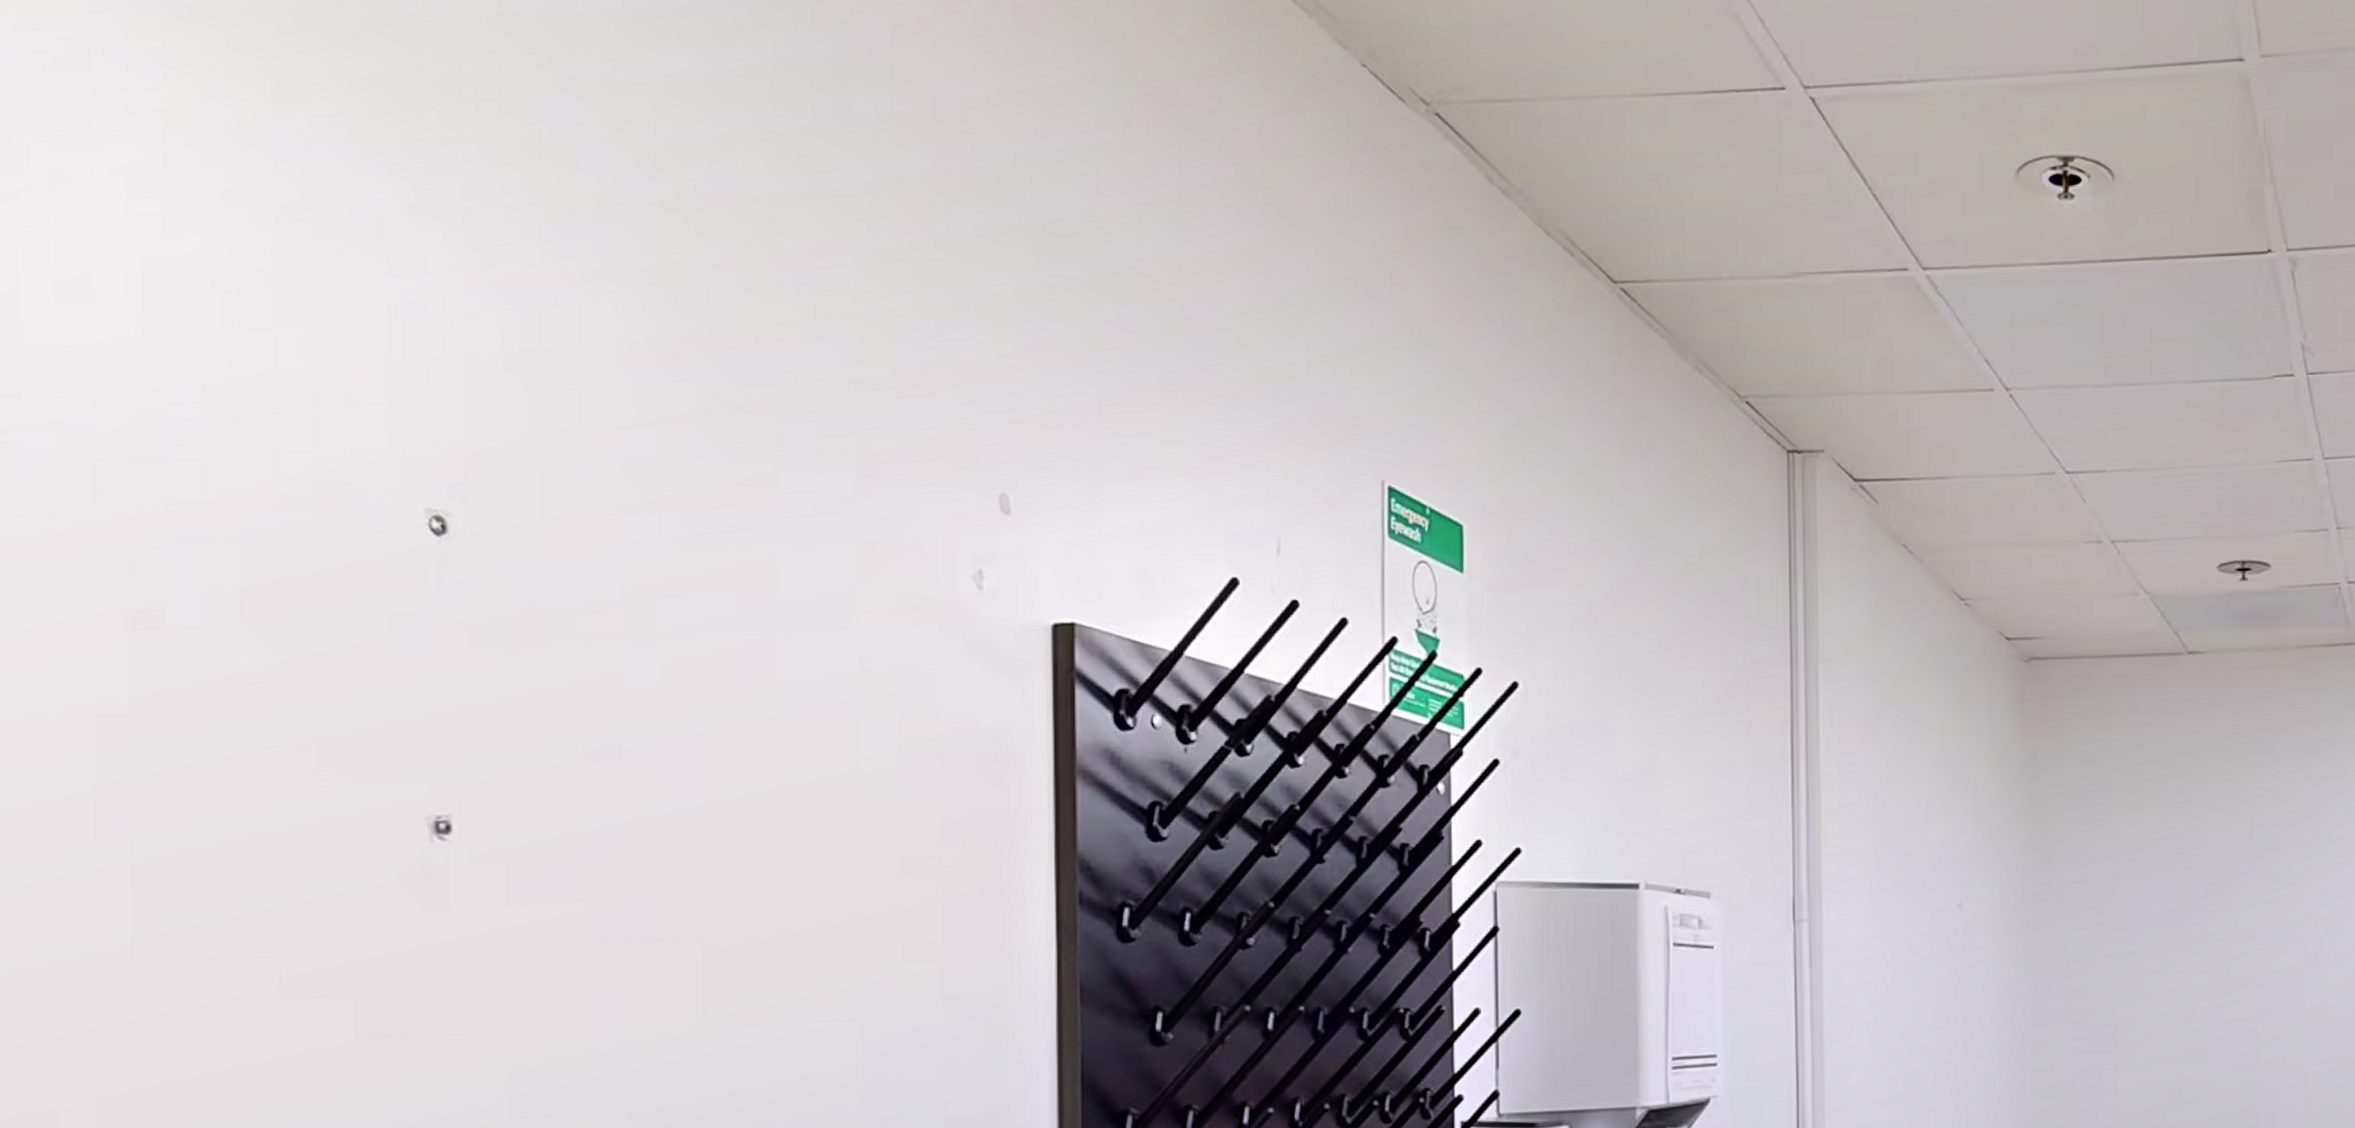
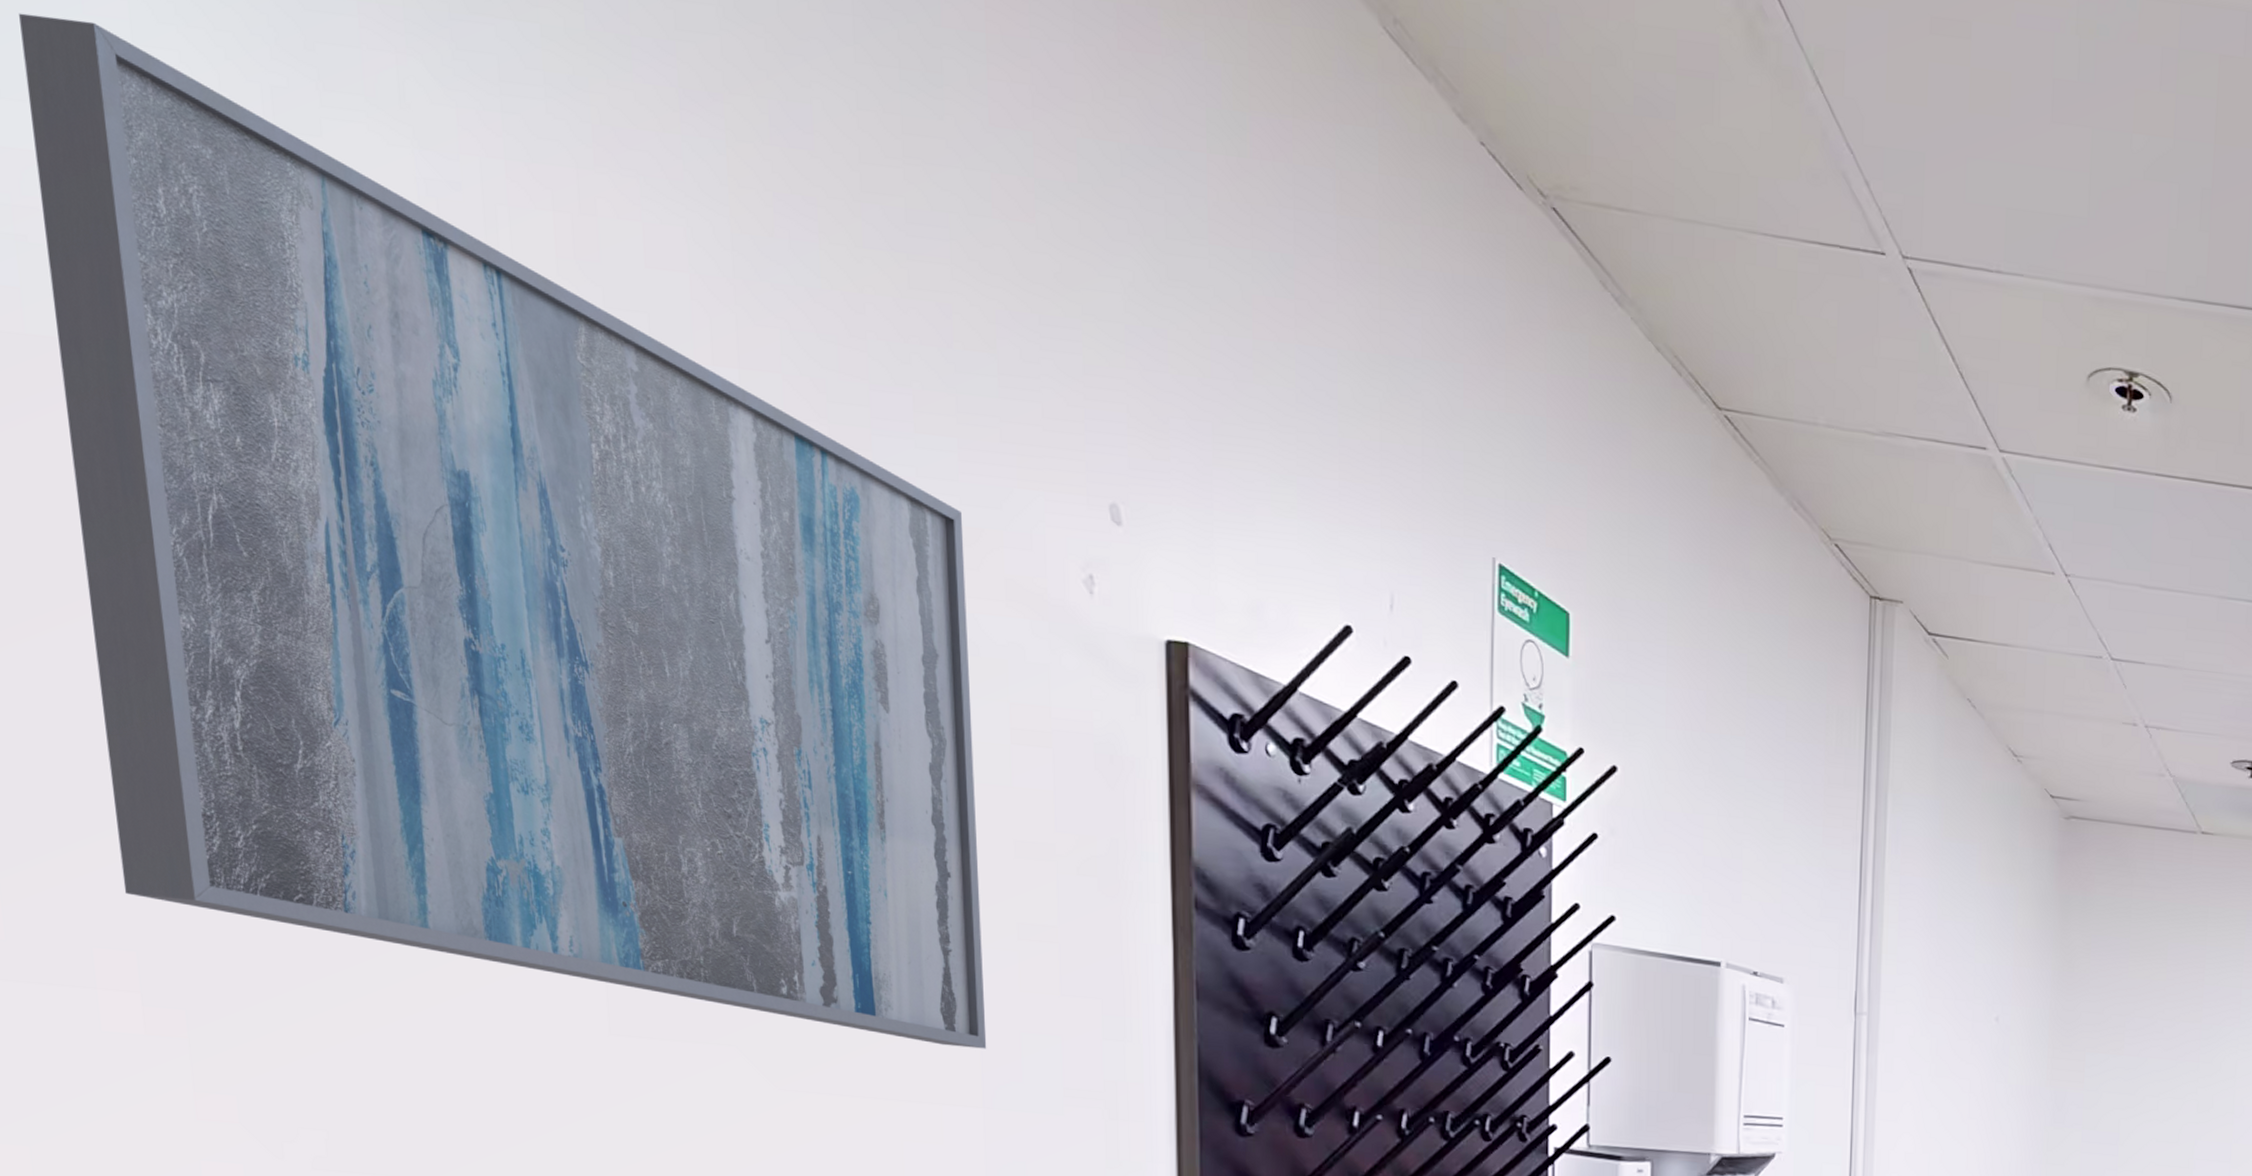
wall art: none [77,221,869,1088] -> present [19,13,987,1049]

